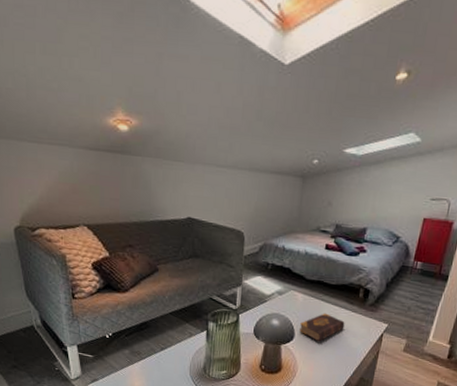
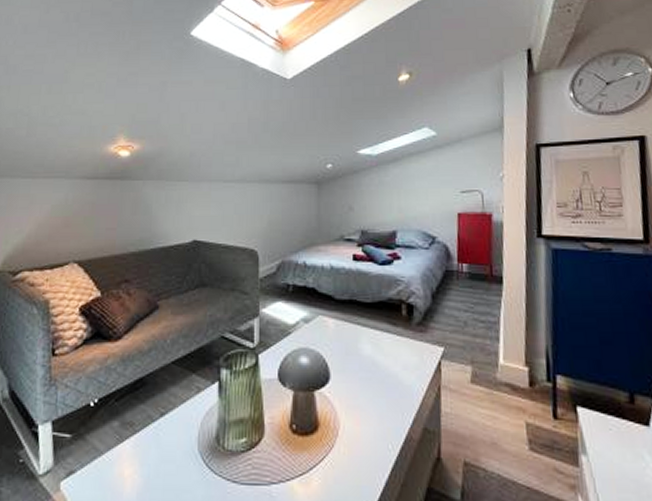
book: present [300,313,345,342] -> none [336,341,391,382]

